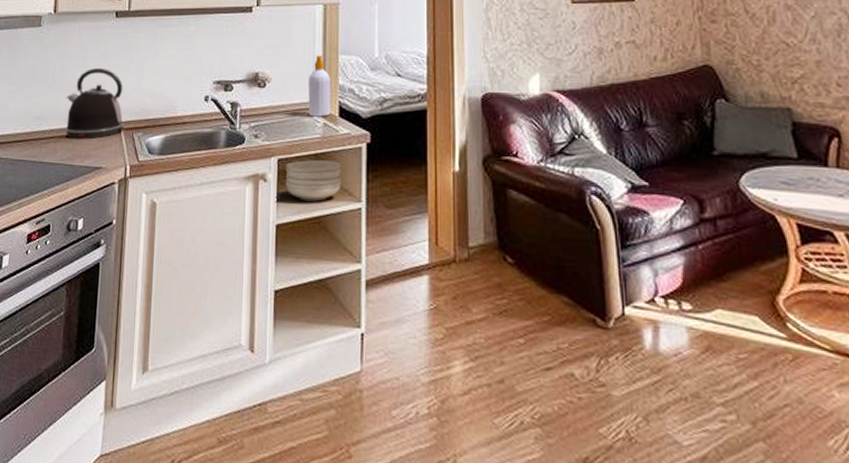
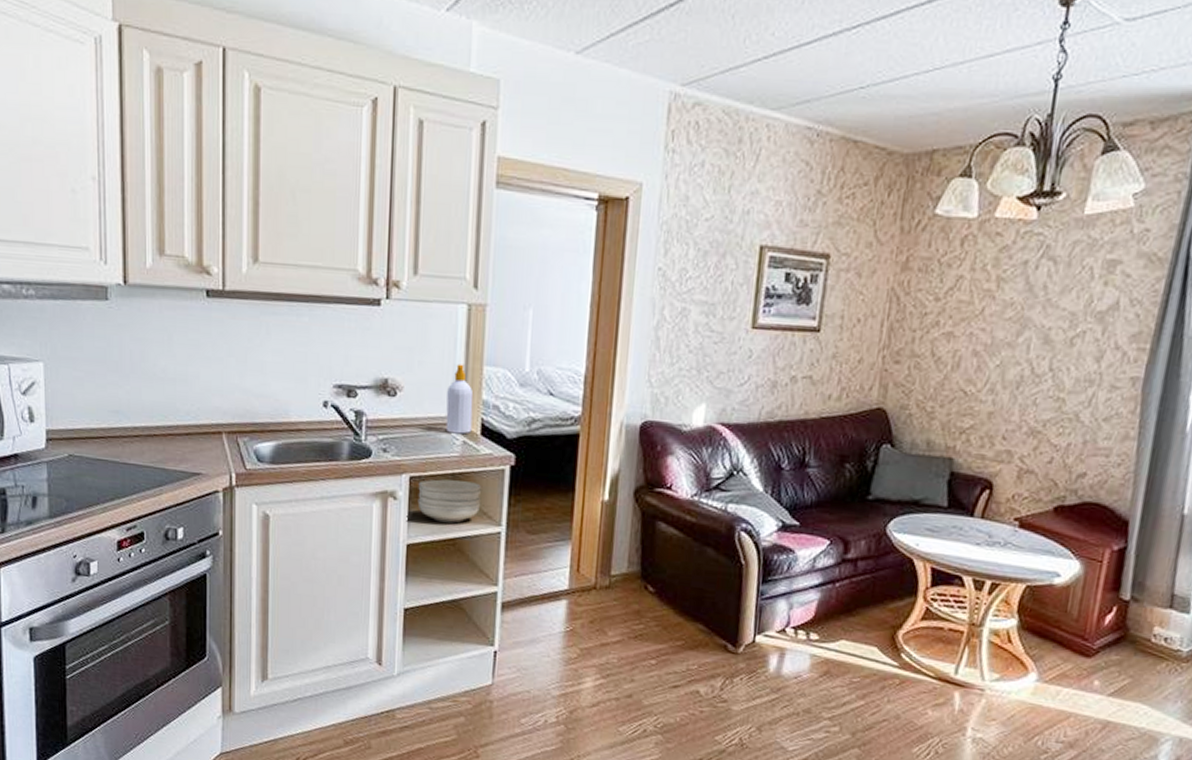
kettle: present [65,68,125,139] -> none [149,358,227,441]

